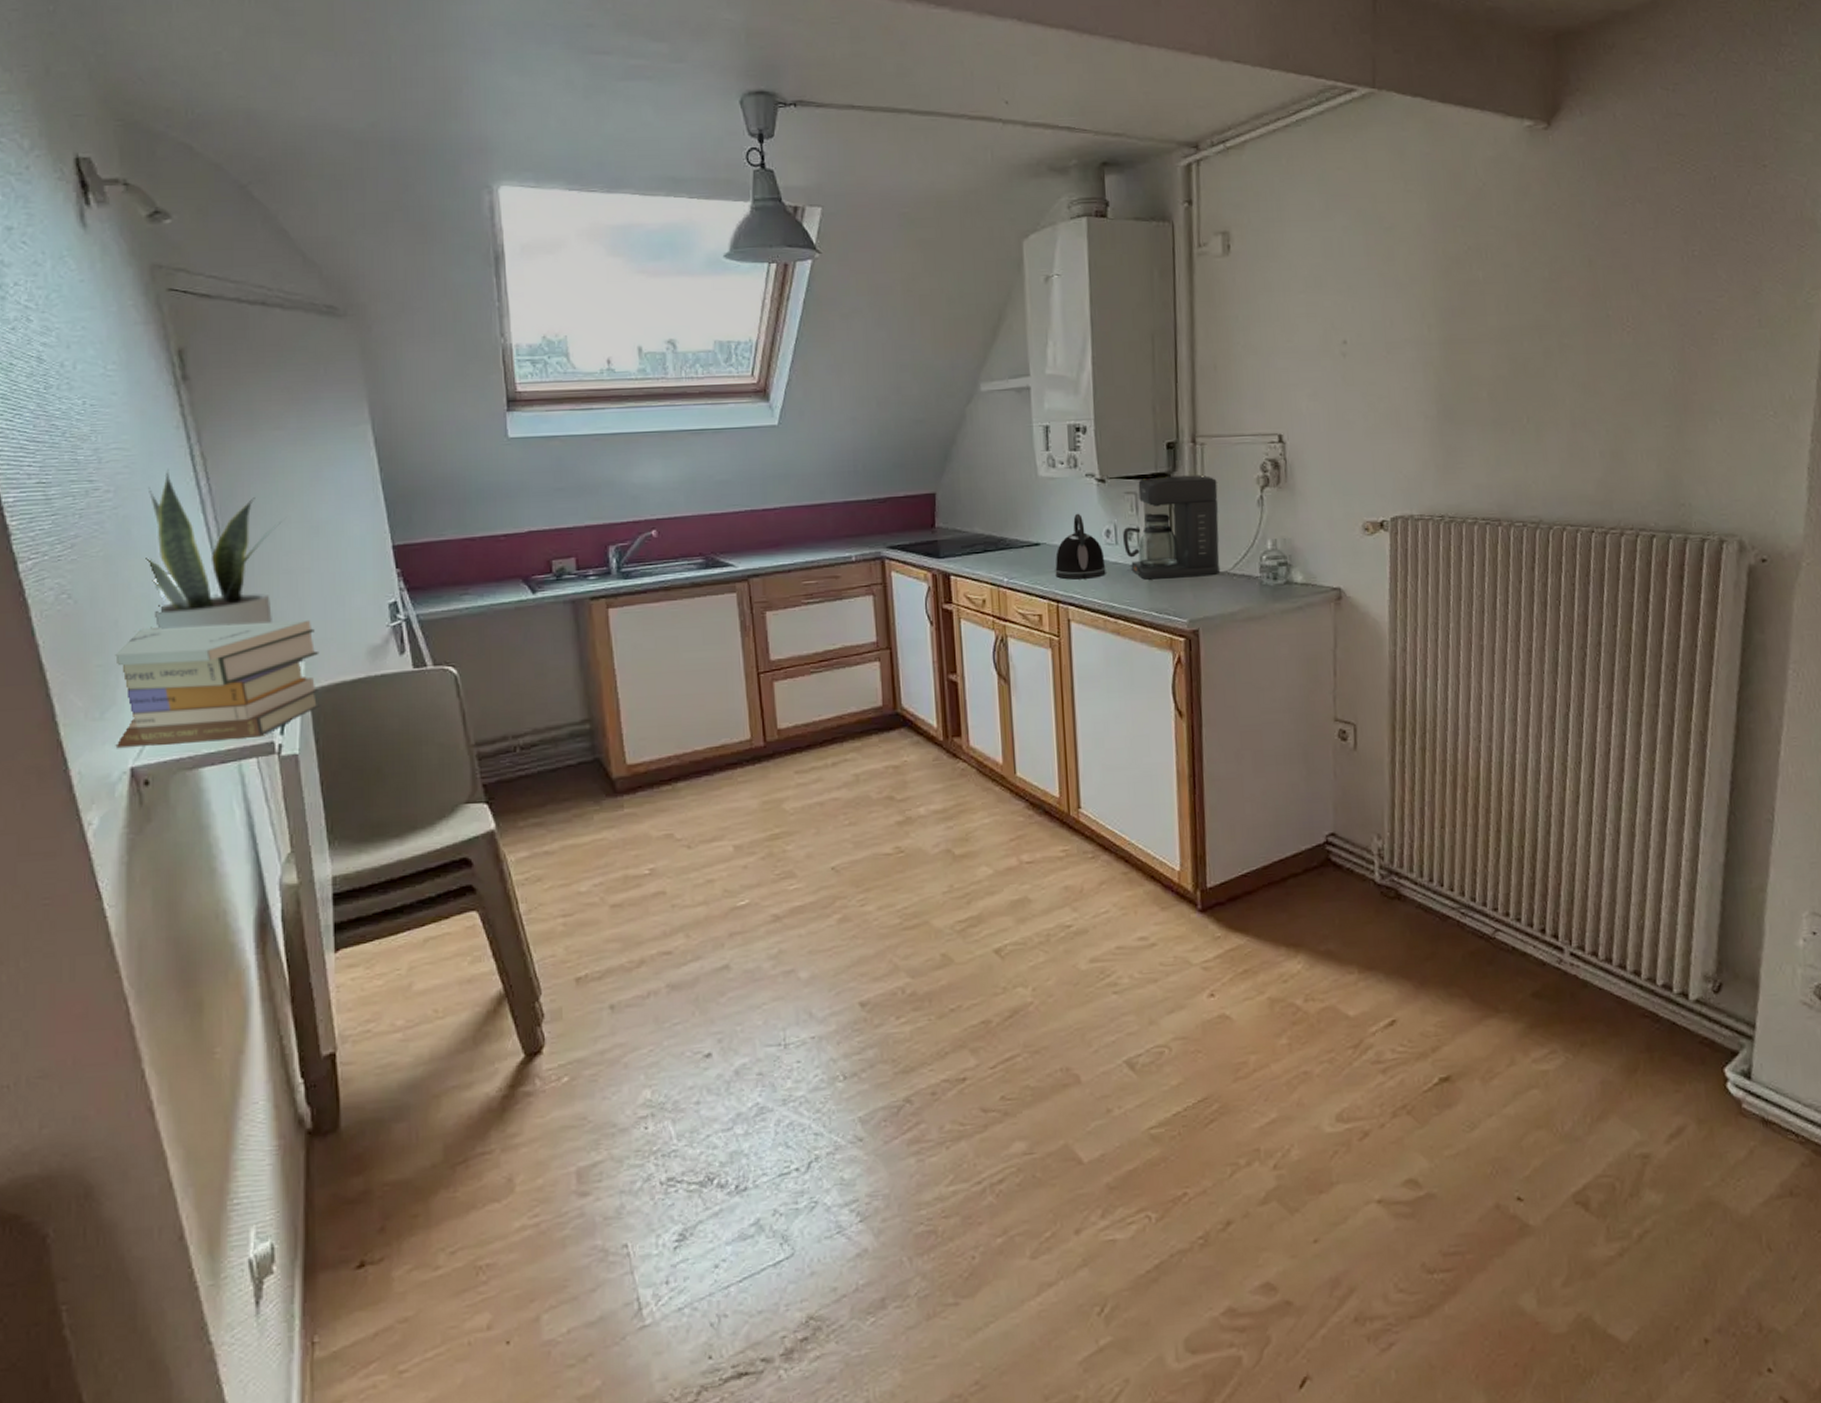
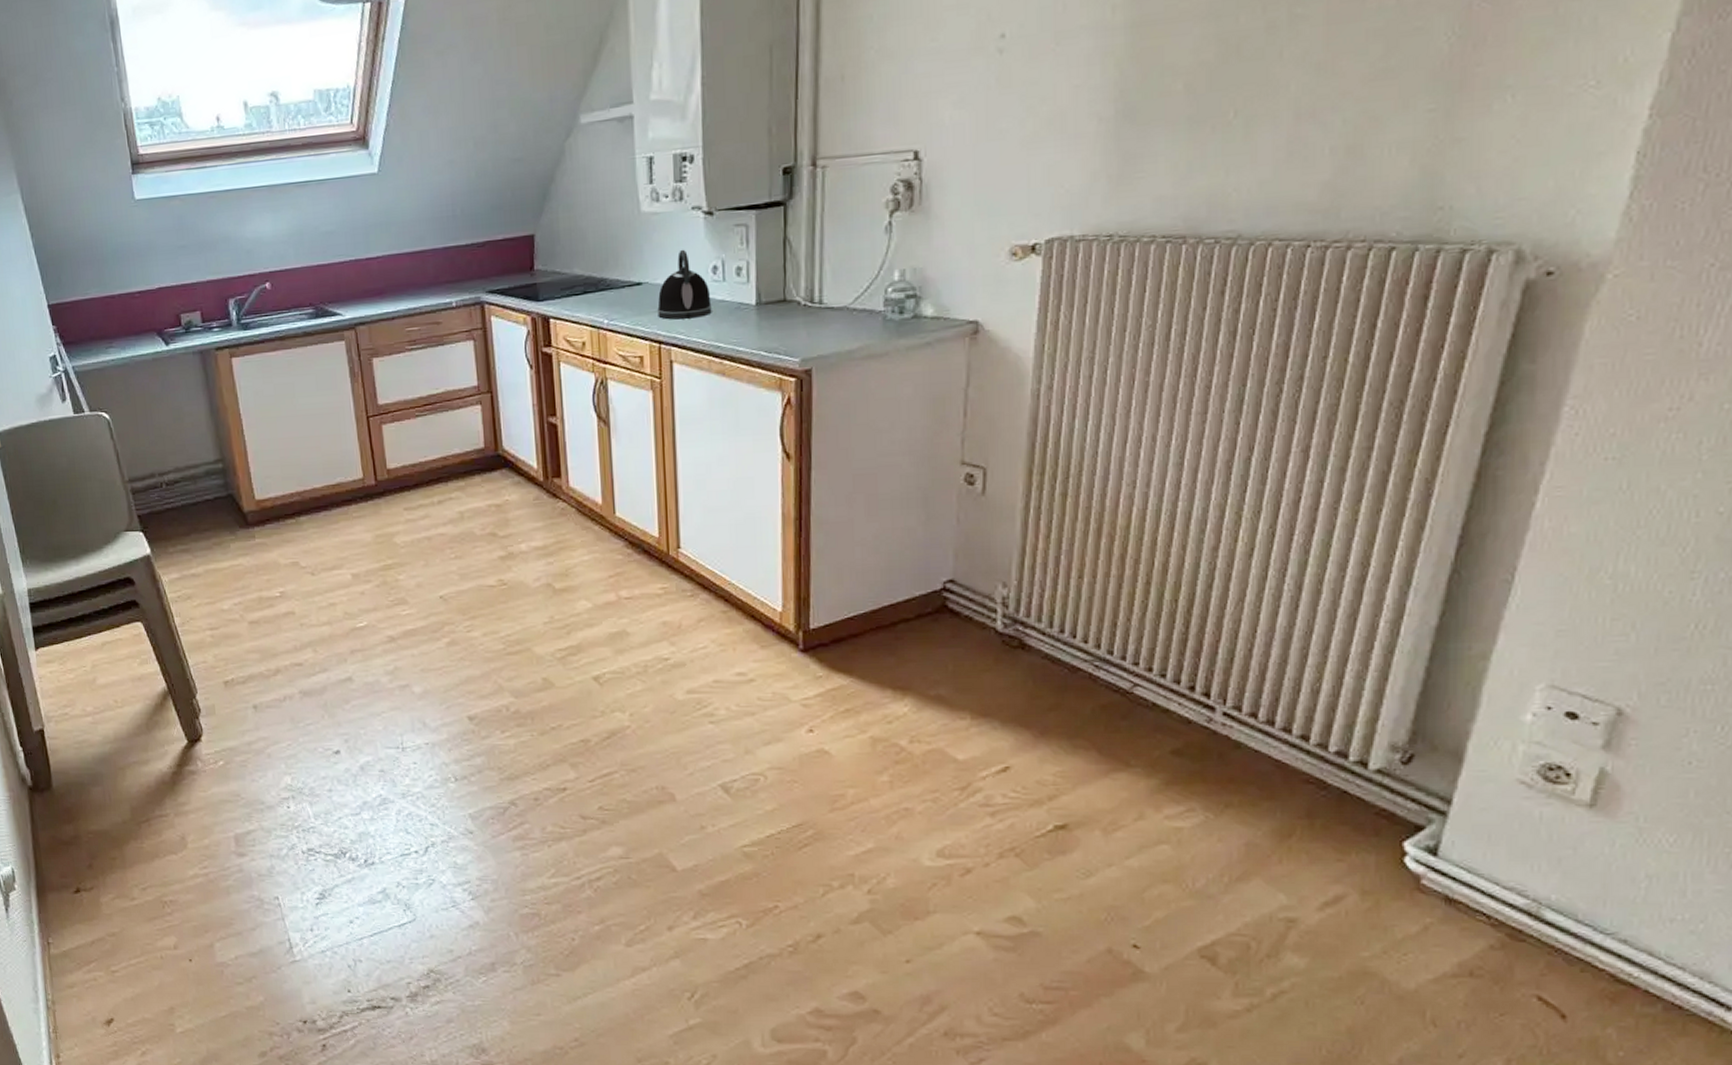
coffee maker: present [1123,474,1219,580] -> none [731,201,839,318]

